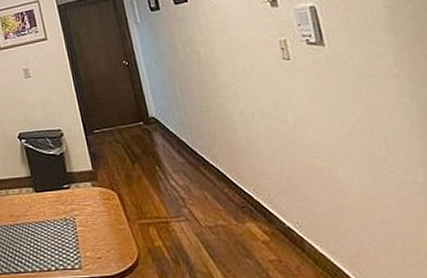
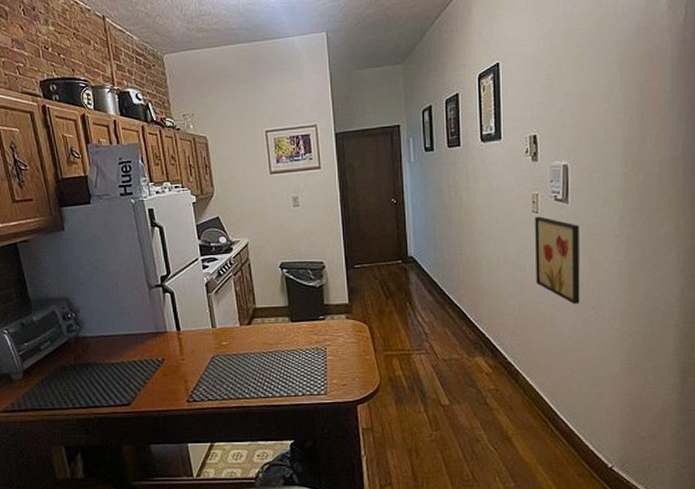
wall art: none [287,63,366,157] -> present [535,216,580,304]

